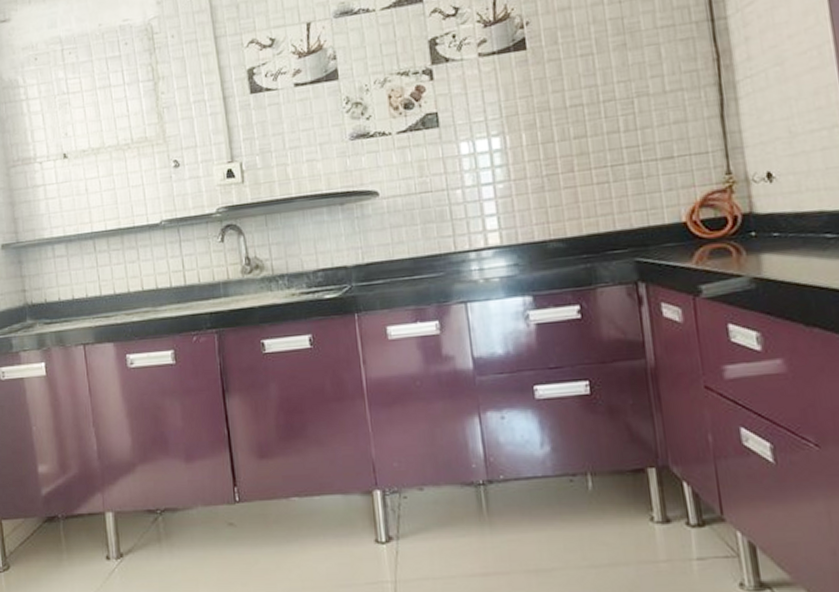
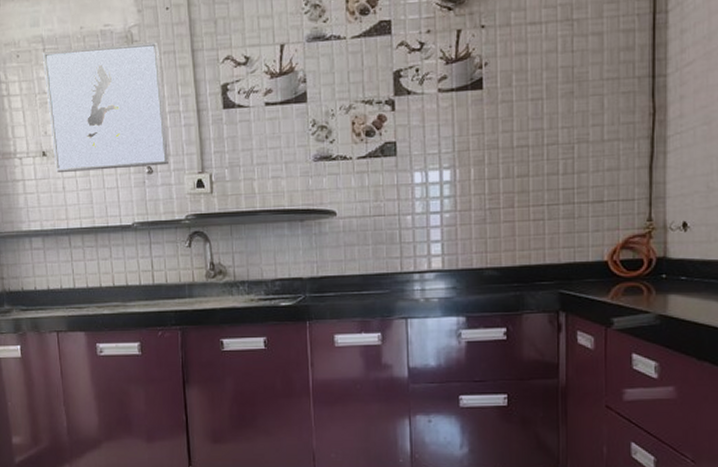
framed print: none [60,32,196,174] -> present [42,42,168,172]

